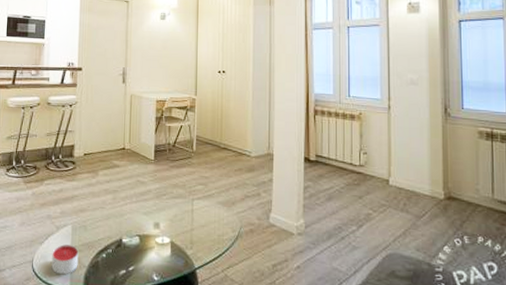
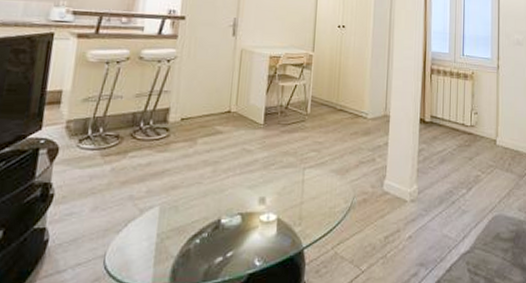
candle: present [51,244,79,275] -> none [129,231,166,270]

